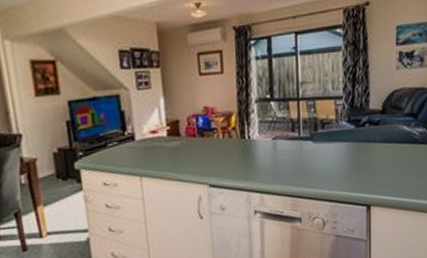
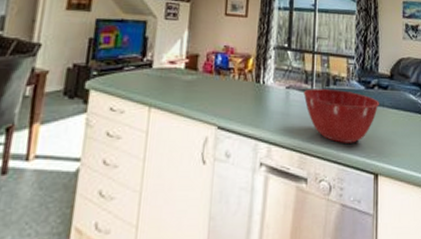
mixing bowl: none [291,132,371,183] -> present [303,89,379,143]

